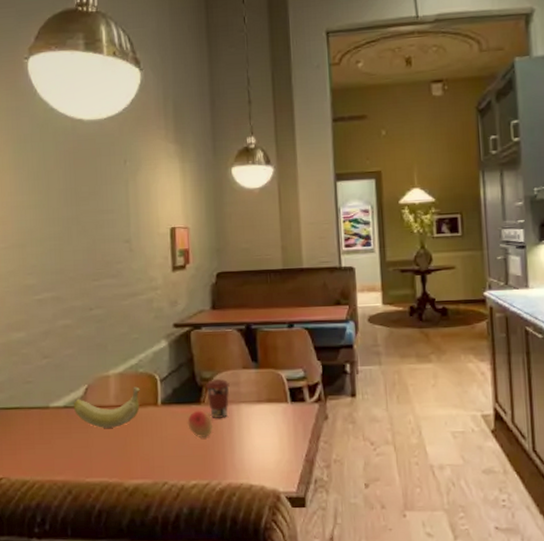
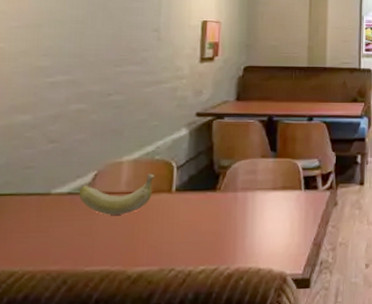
fruit: present [187,410,213,439] -> none [201,197,227,225]
coffee cup: present [205,379,230,419] -> none [222,168,247,206]

